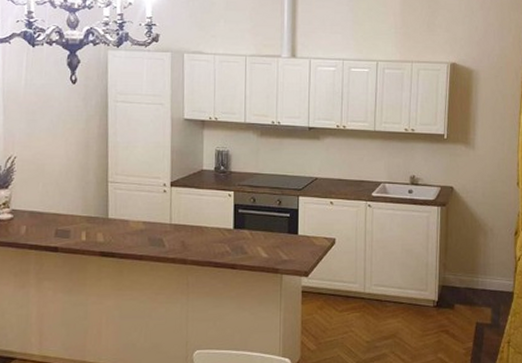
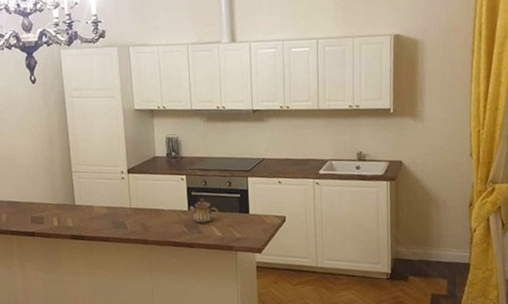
teapot: none [234,216,267,243] -> present [189,198,219,223]

